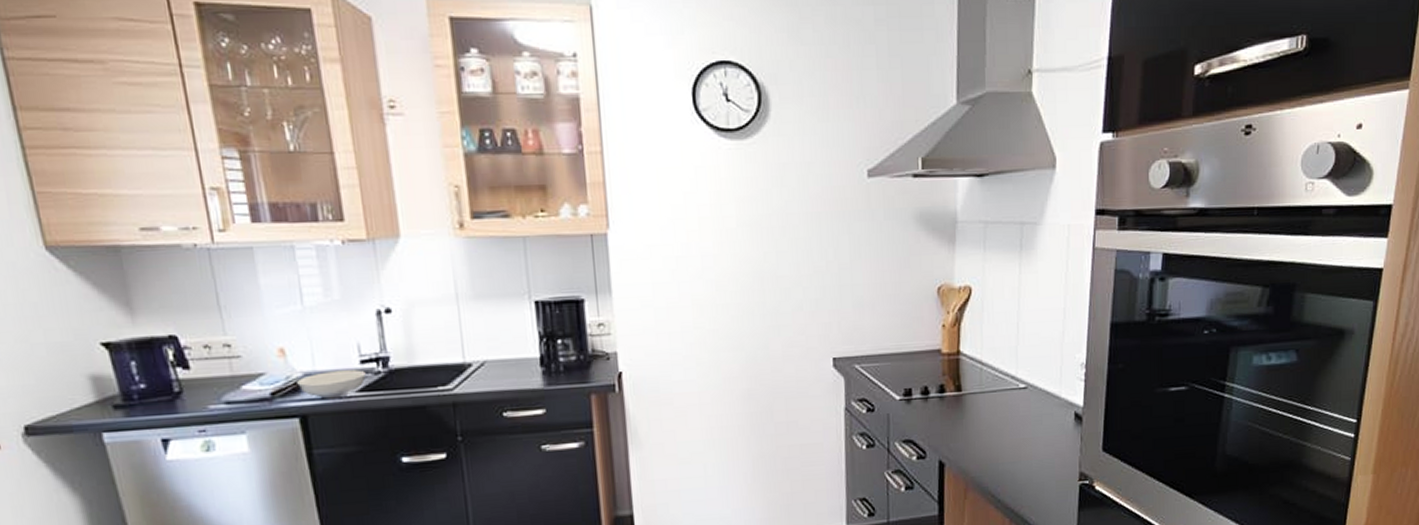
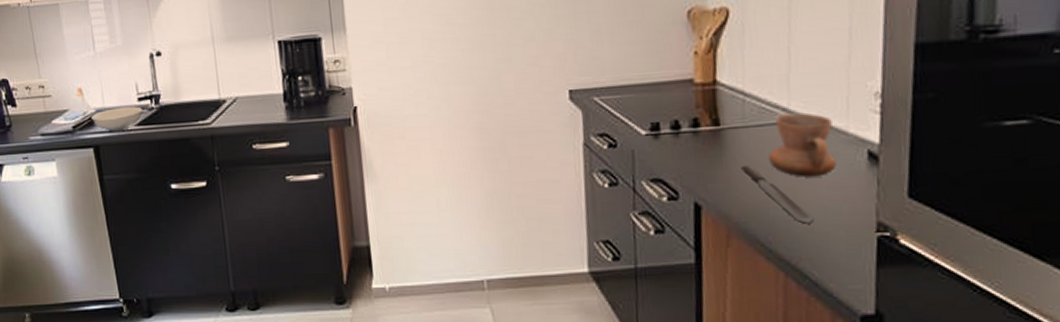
knife: none [978,426,1033,476] -> present [741,165,814,224]
ceramic jug: none [1000,380,1051,436] -> present [769,112,836,178]

